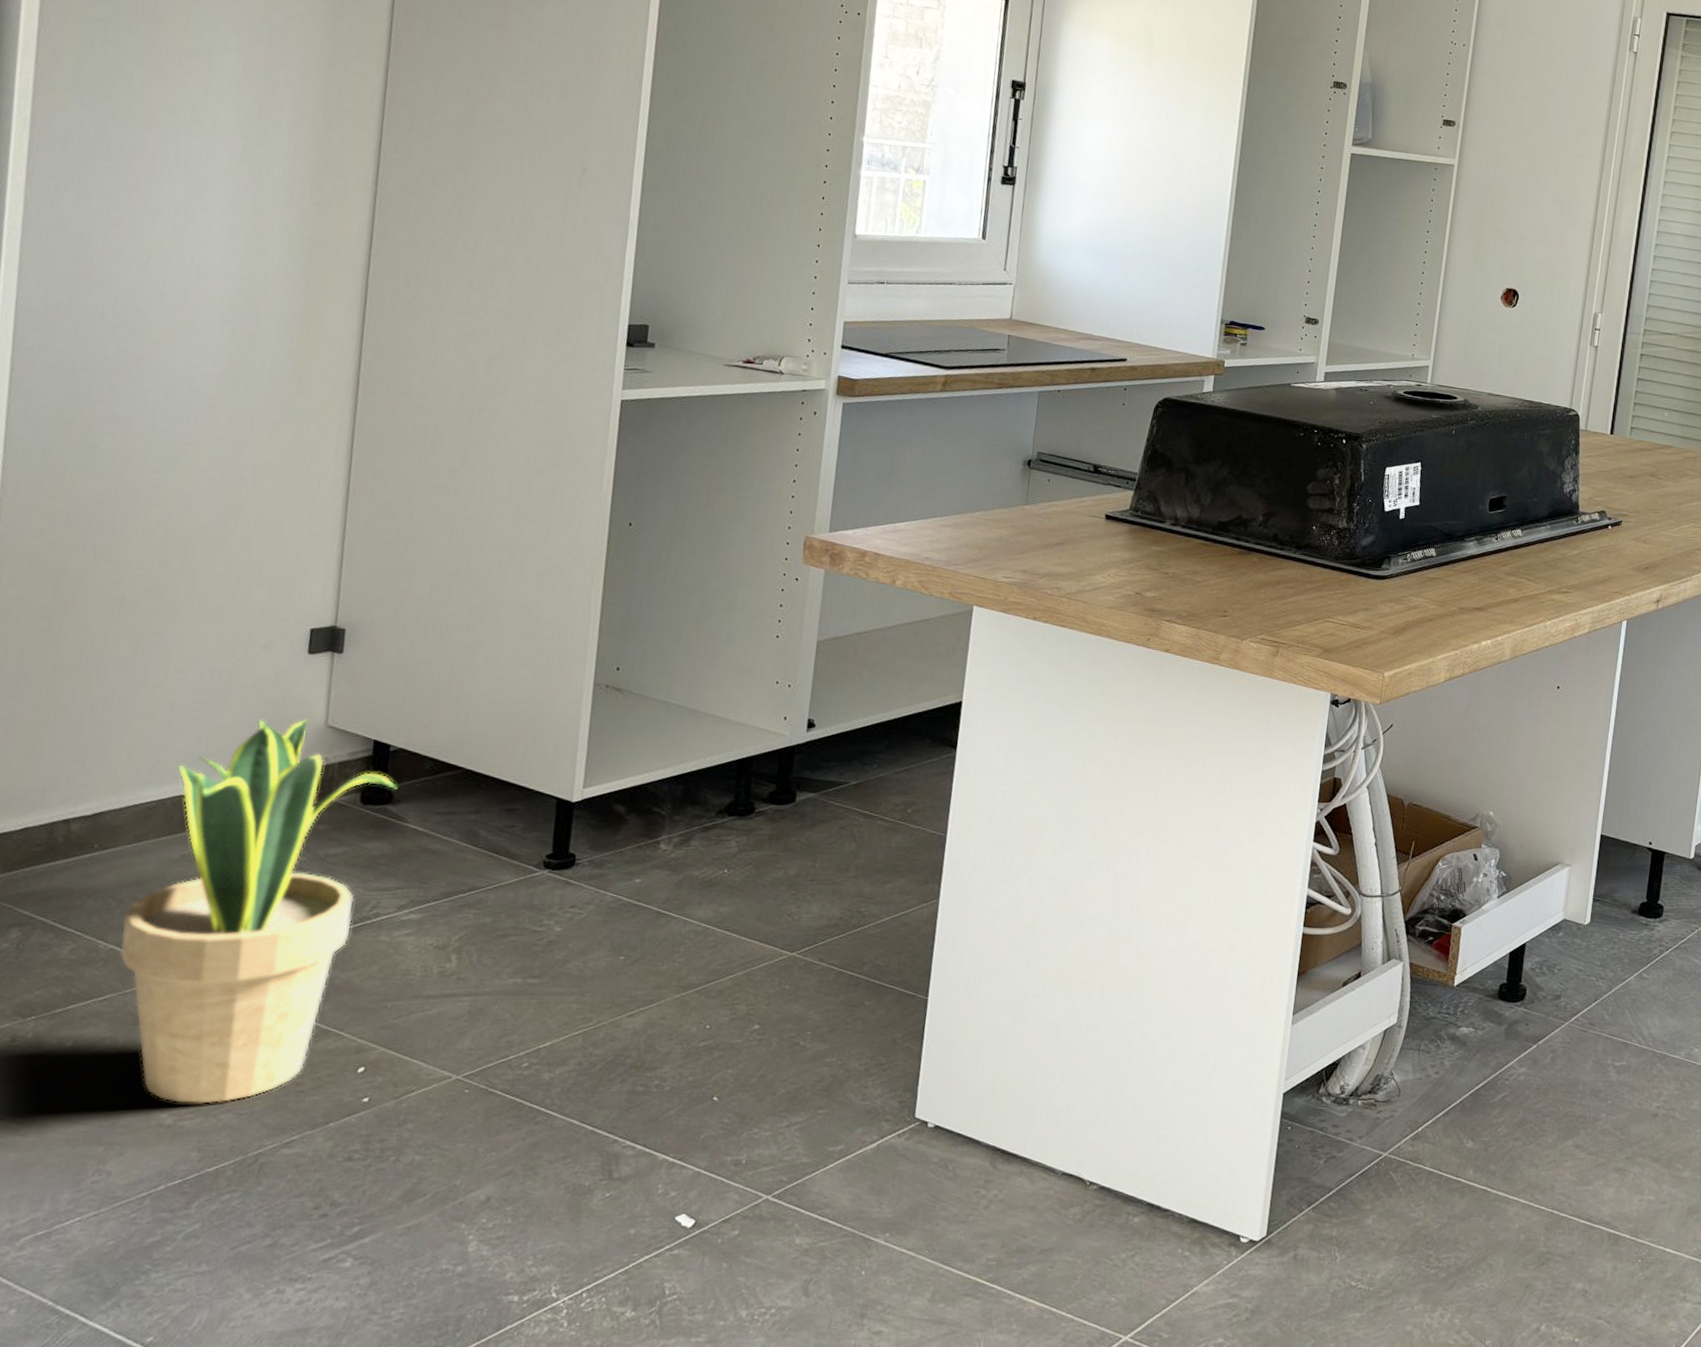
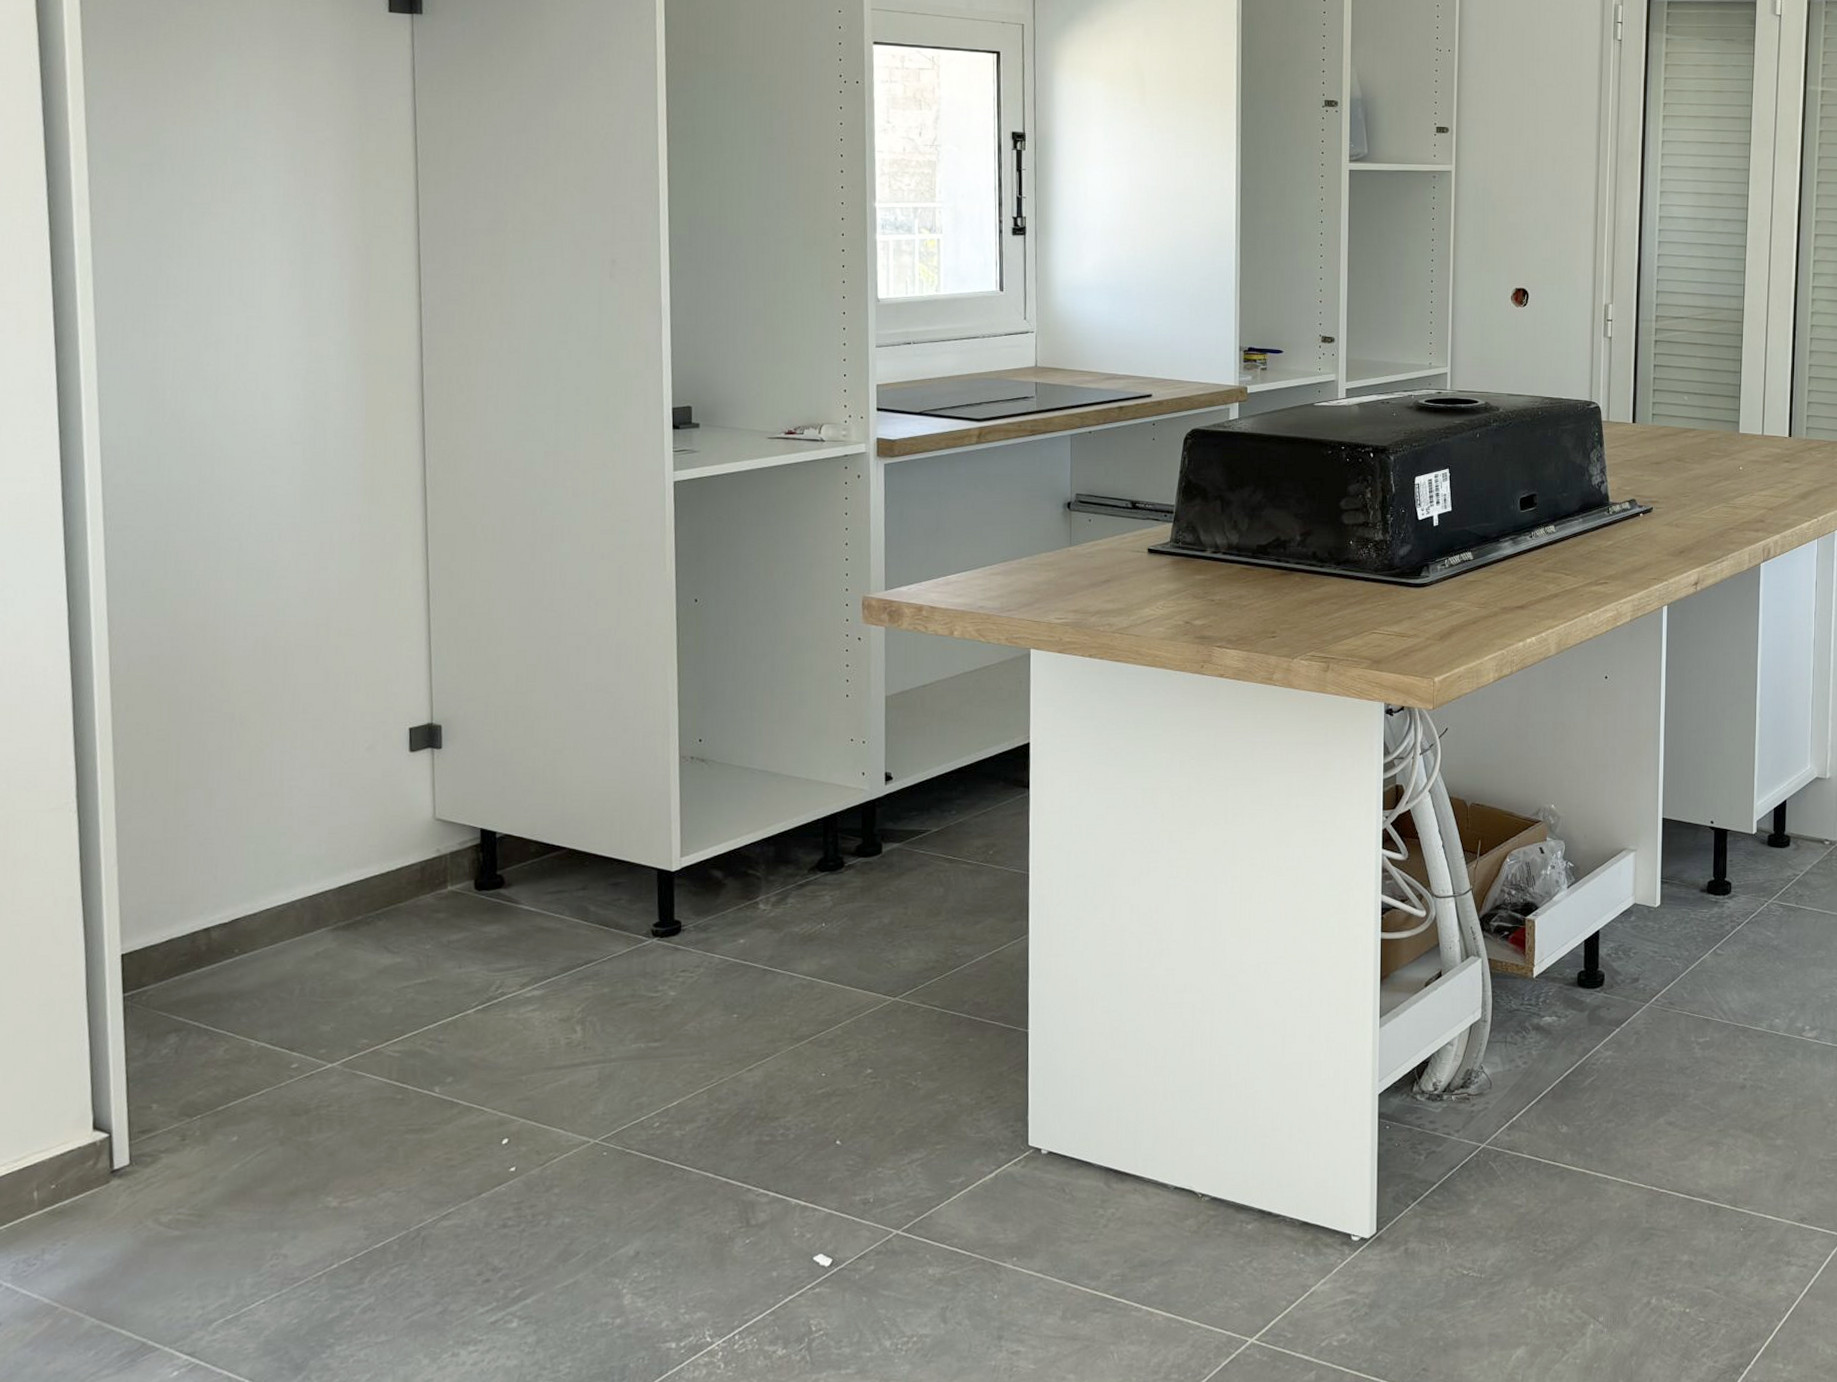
potted plant: present [119,717,398,1104] -> none [269,812,507,1186]

